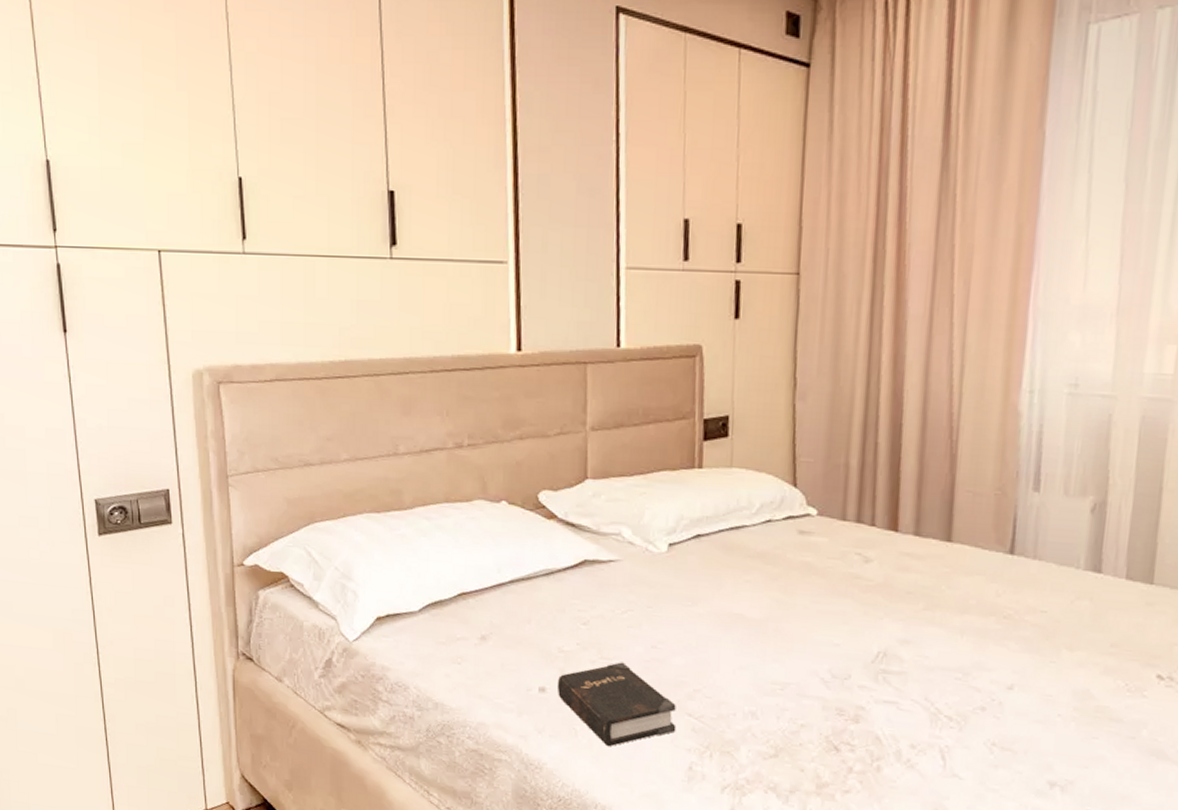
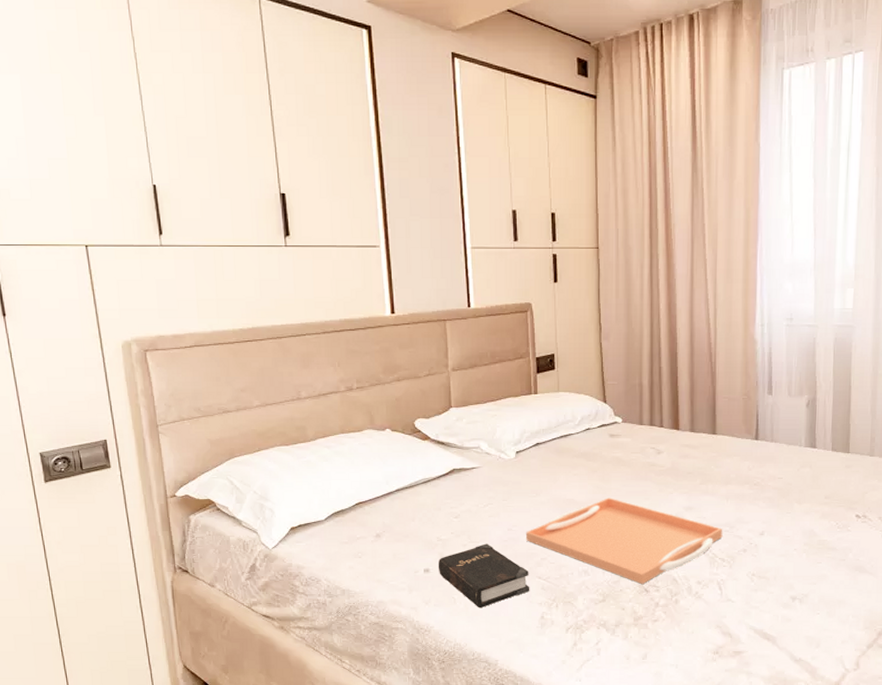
serving tray: none [674,616,953,739] -> present [525,498,723,584]

